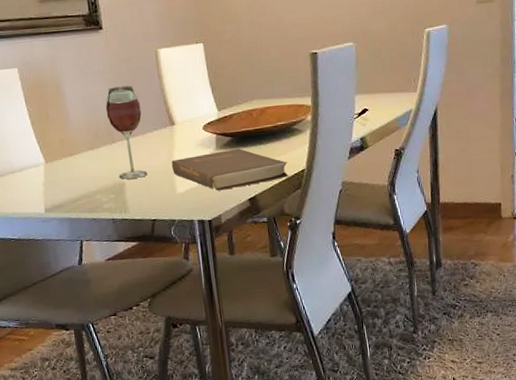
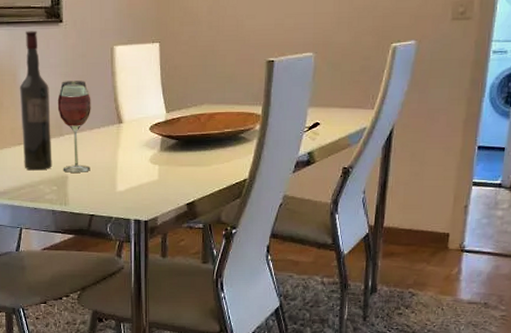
wine bottle: none [64,39,108,181] -> present [19,30,53,171]
book: present [172,148,289,191] -> none [115,152,230,192]

